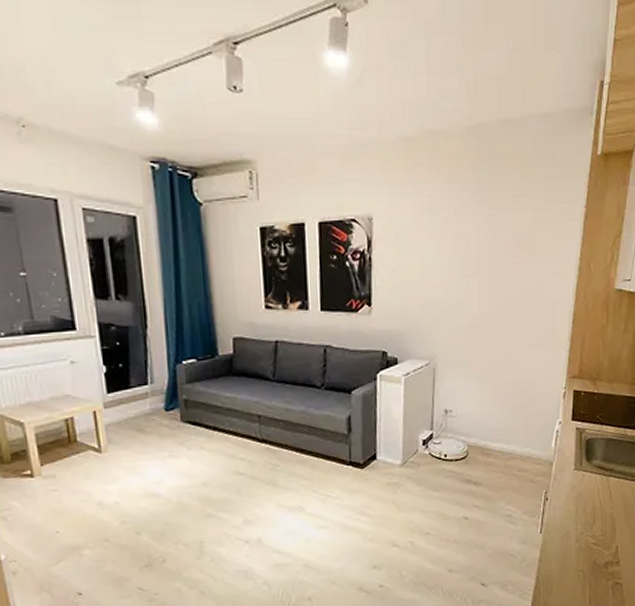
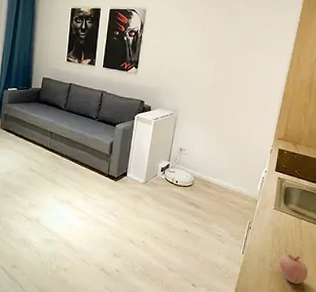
fruit: none [586,514,622,558] -> present [279,246,308,284]

